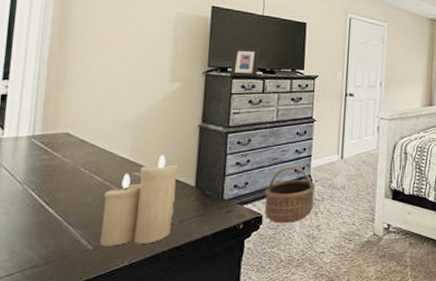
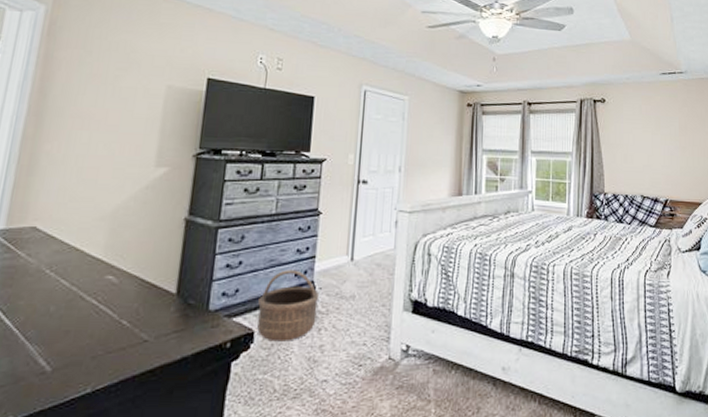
candle: present [100,154,178,247] -> none [60,253,158,368]
picture frame: present [230,47,260,77] -> none [224,126,260,161]

